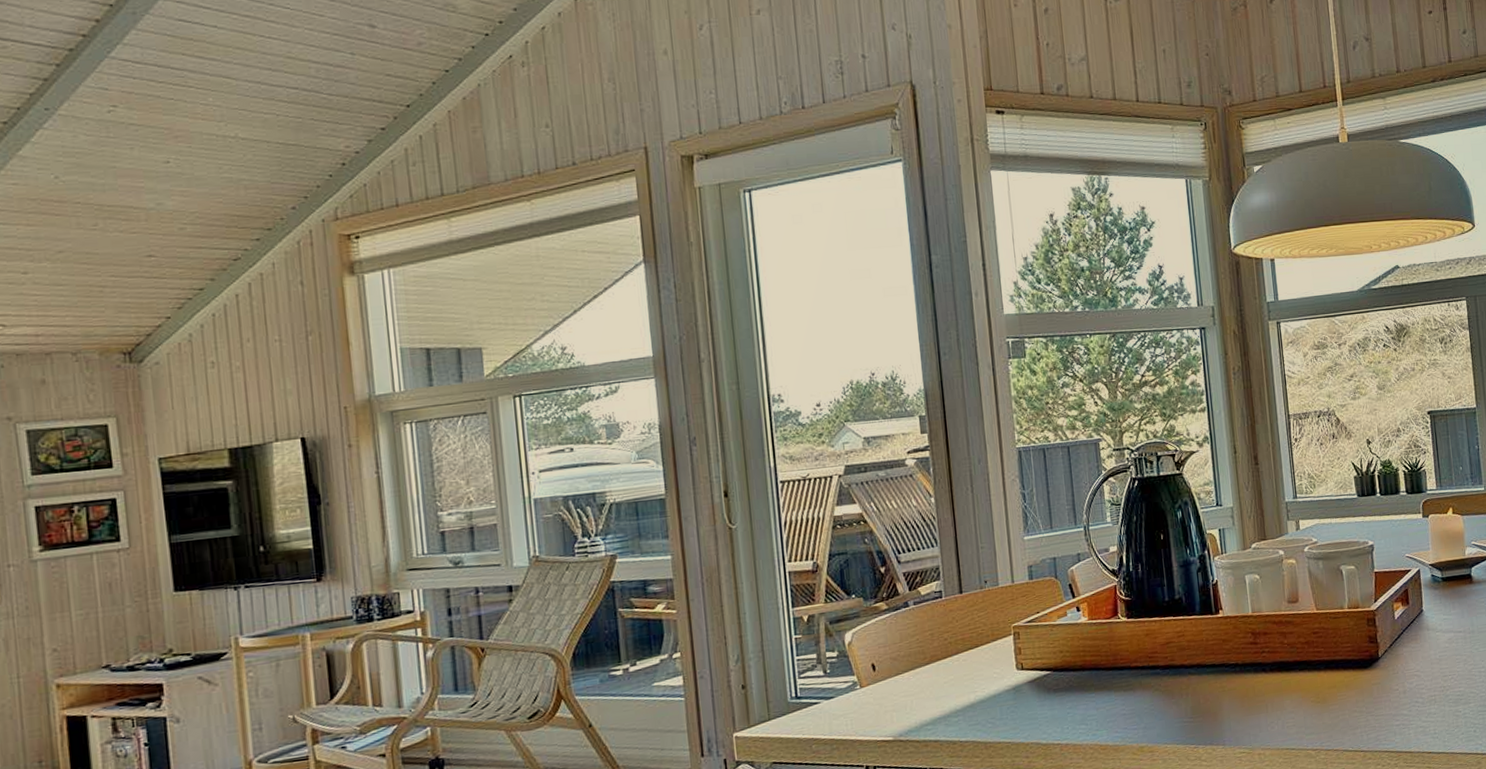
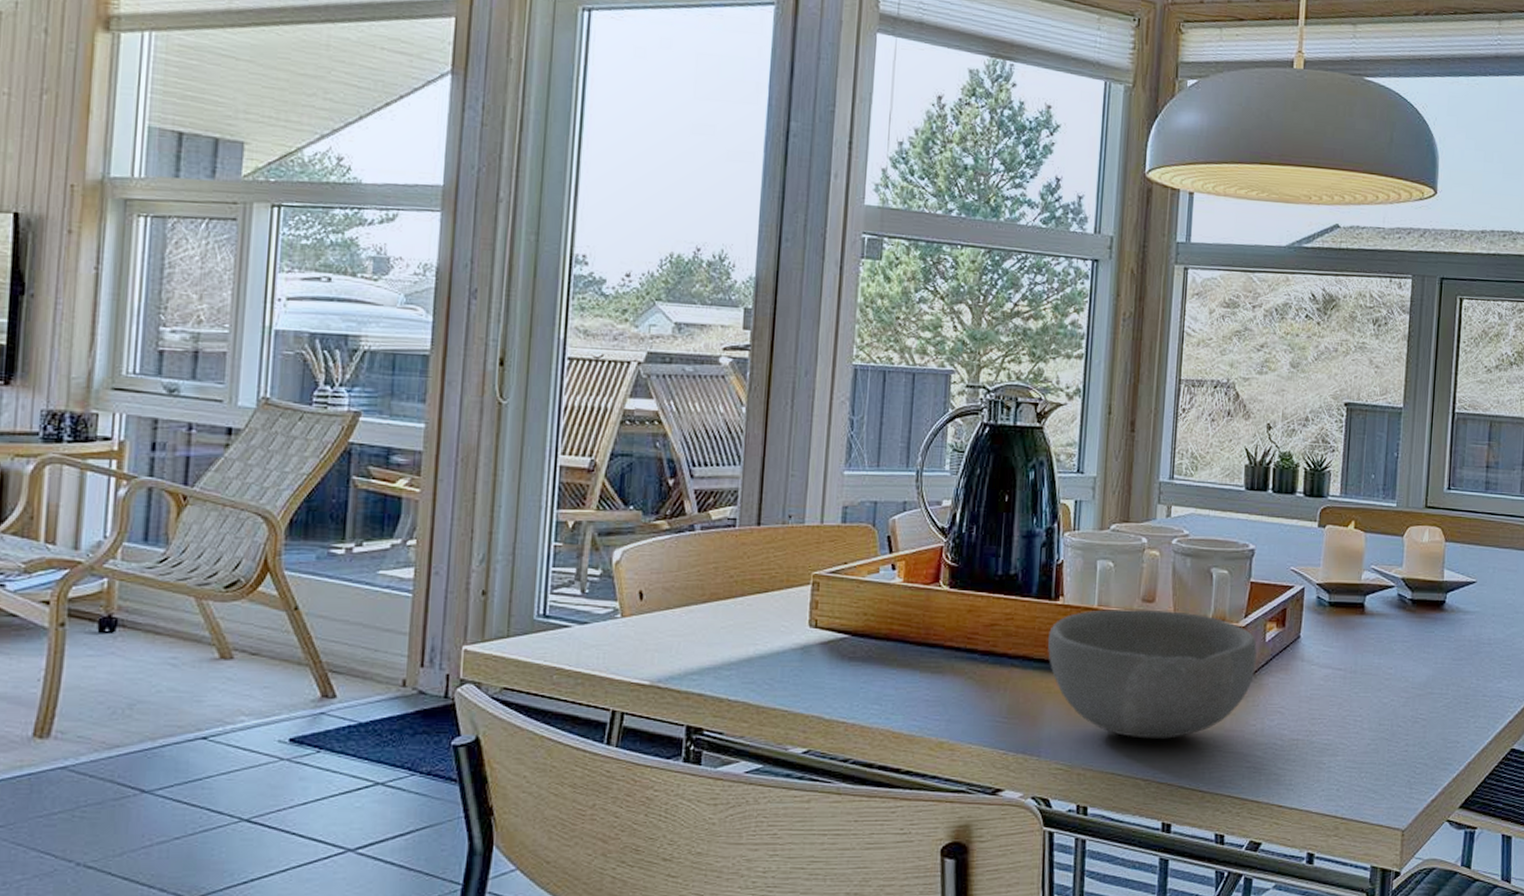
bowl: none [1215,605,1391,717] -> present [1047,608,1258,739]

